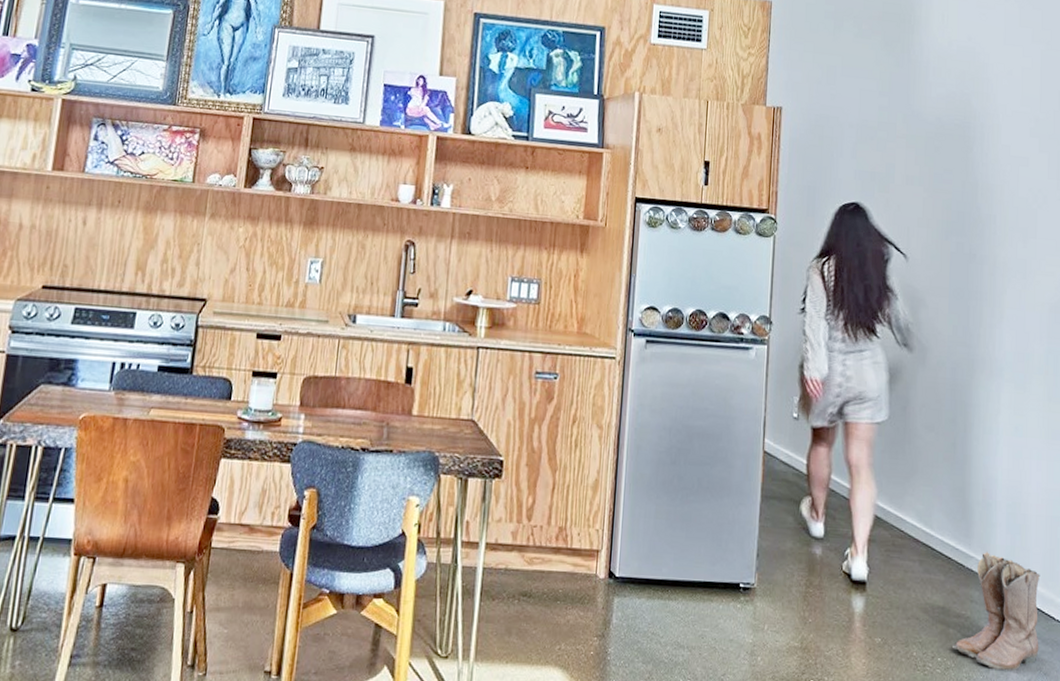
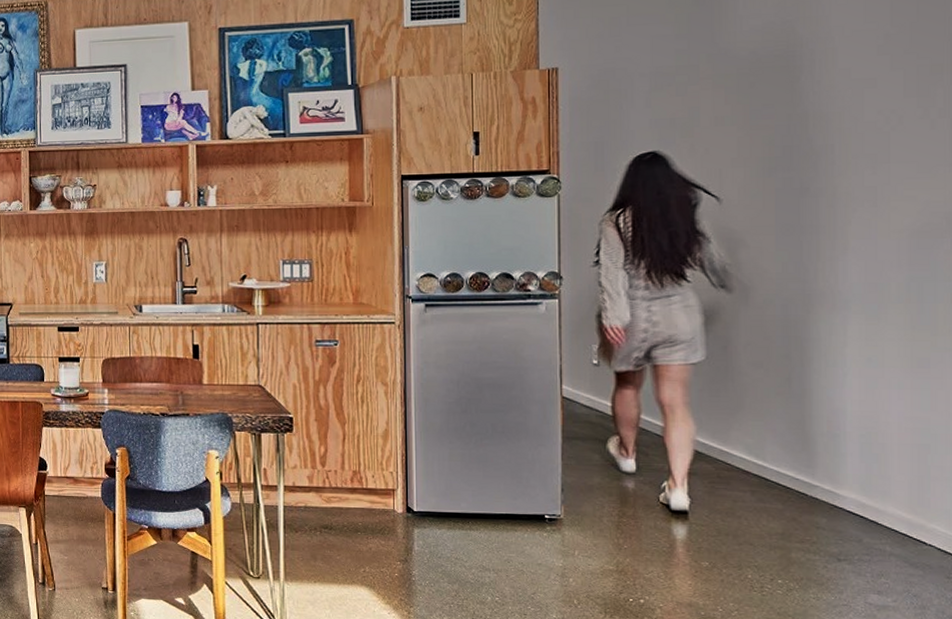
boots: present [953,552,1041,670] -> none [796,481,906,592]

